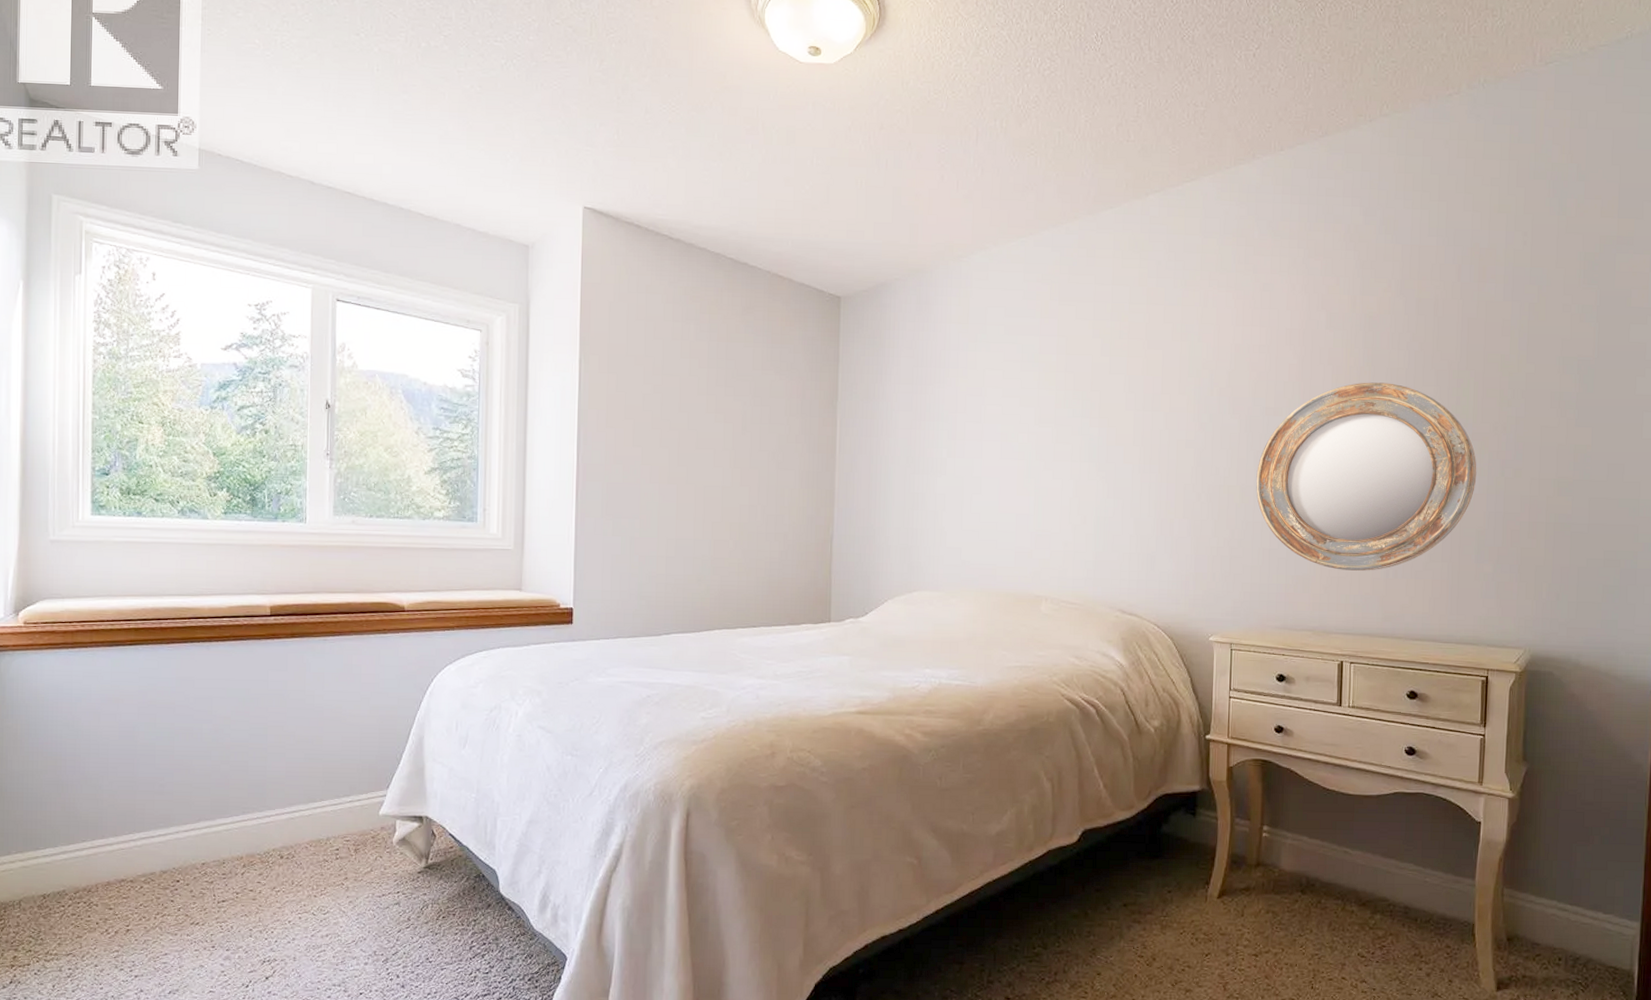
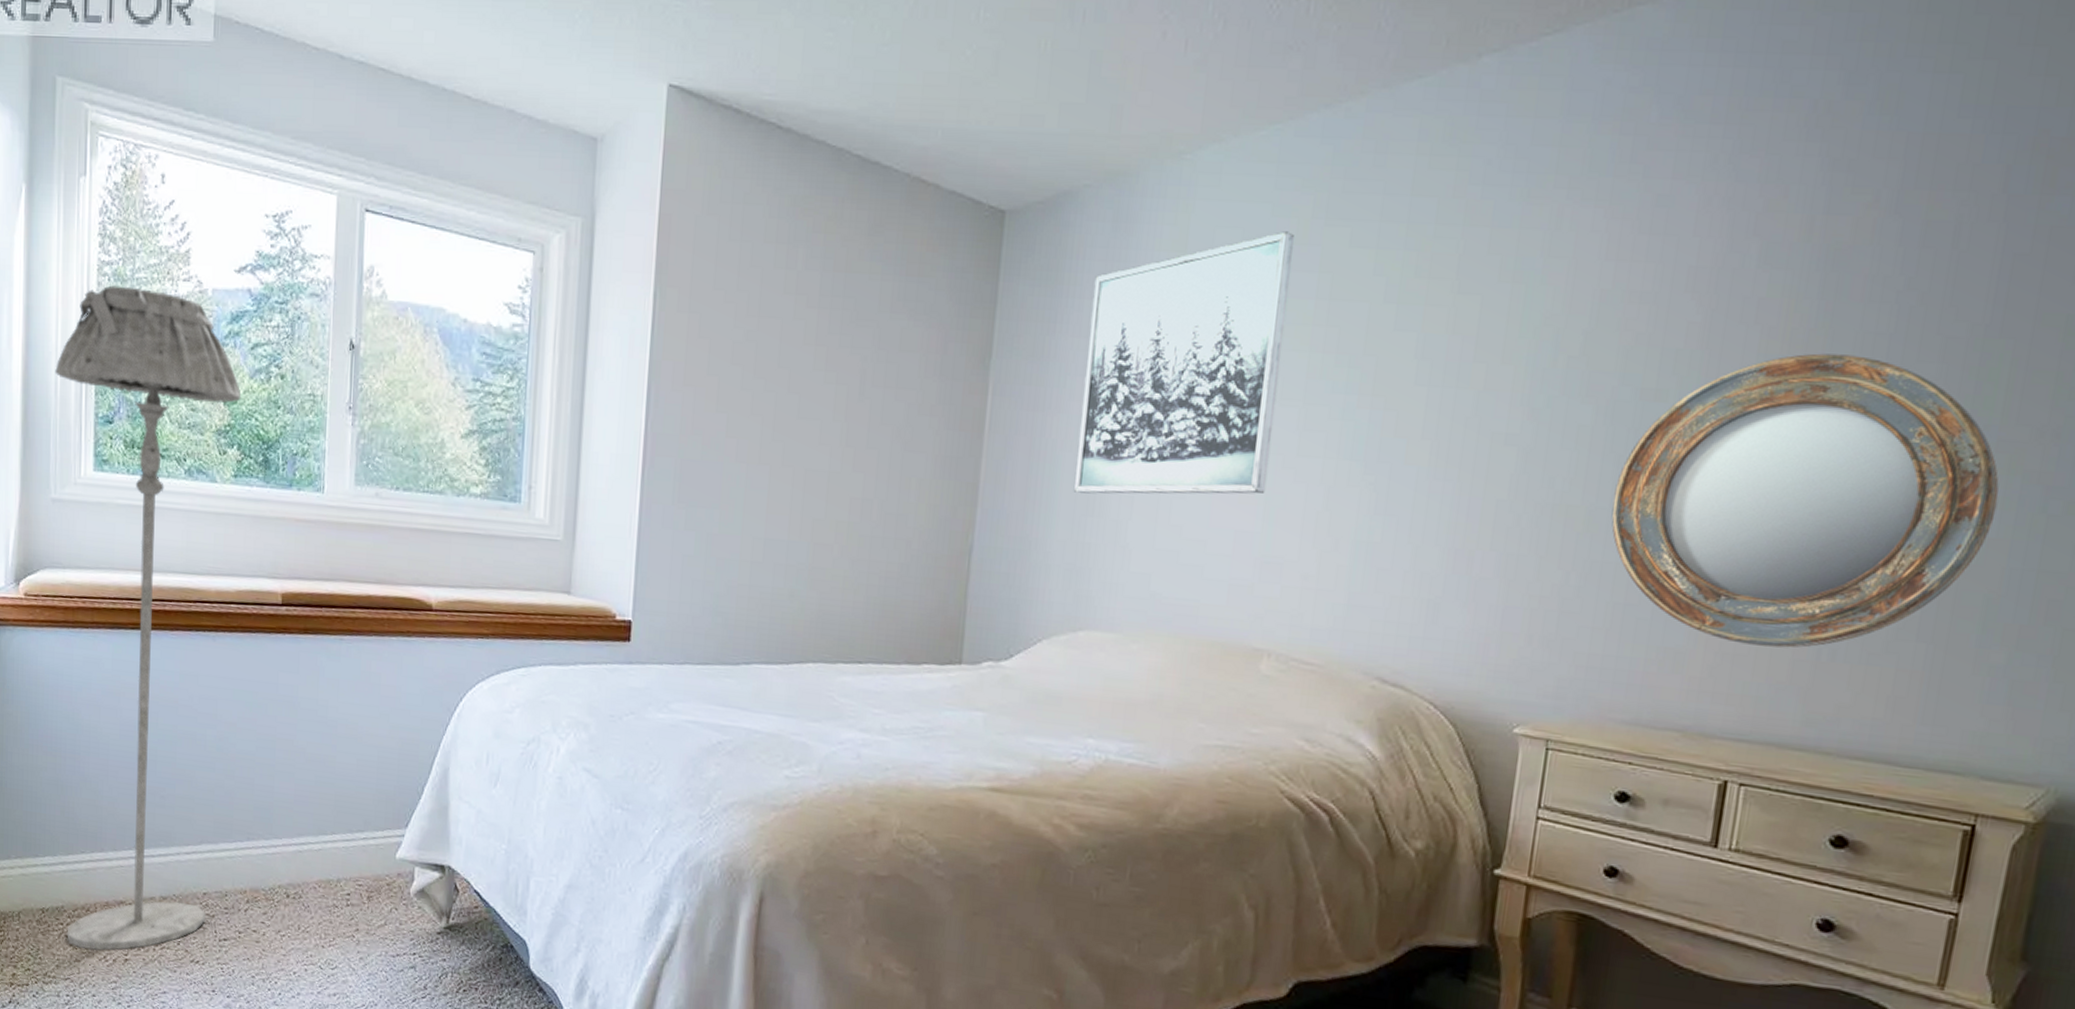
floor lamp: none [53,362,230,925] -> present [55,285,242,951]
wall art: none [902,309,1040,494] -> present [1073,231,1295,494]

